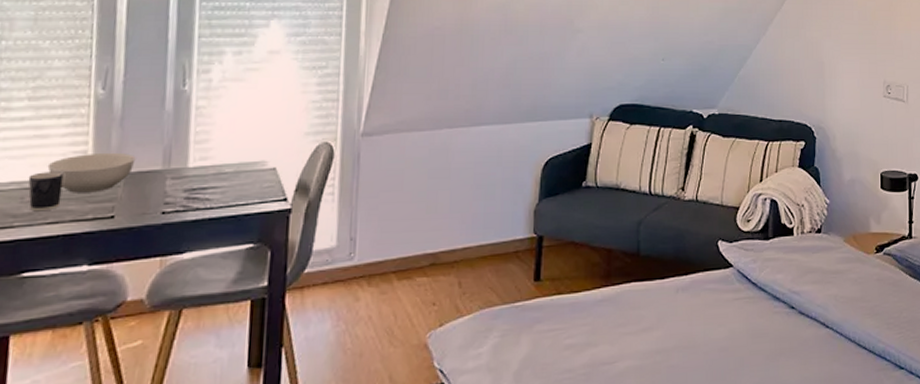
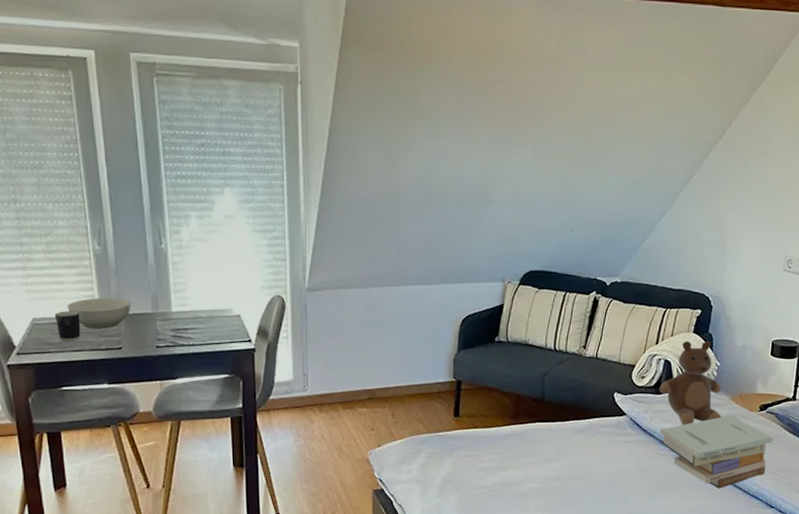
teddy bear: none [767,175,837,275] -> present [659,340,722,425]
books: none [772,260,894,350] -> present [661,415,773,489]

